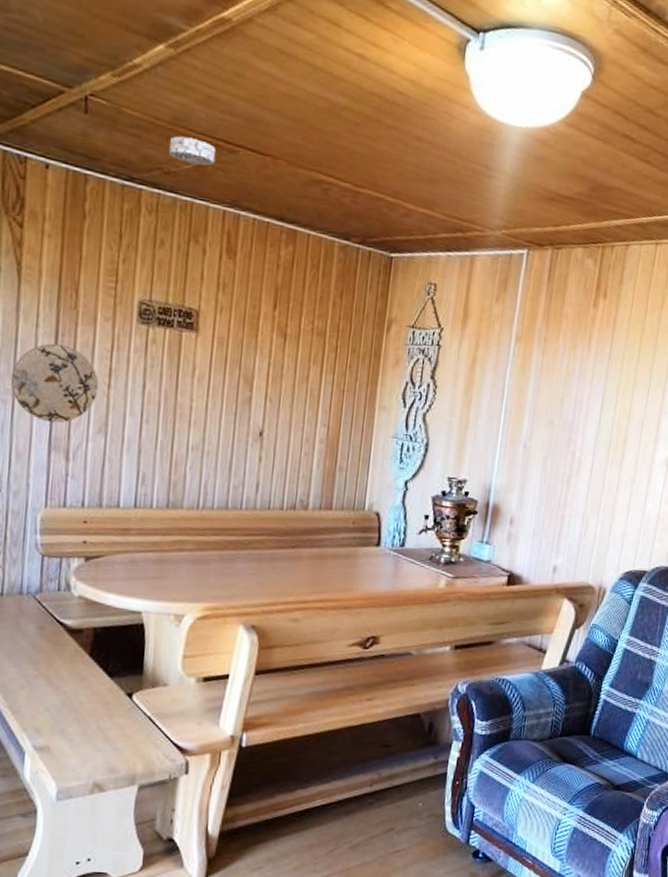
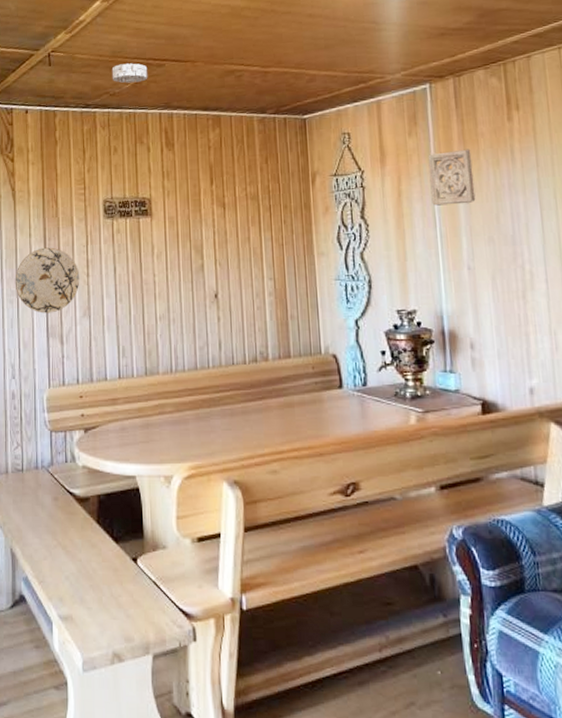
wall ornament: none [504,325,552,384] -> present [428,149,476,206]

